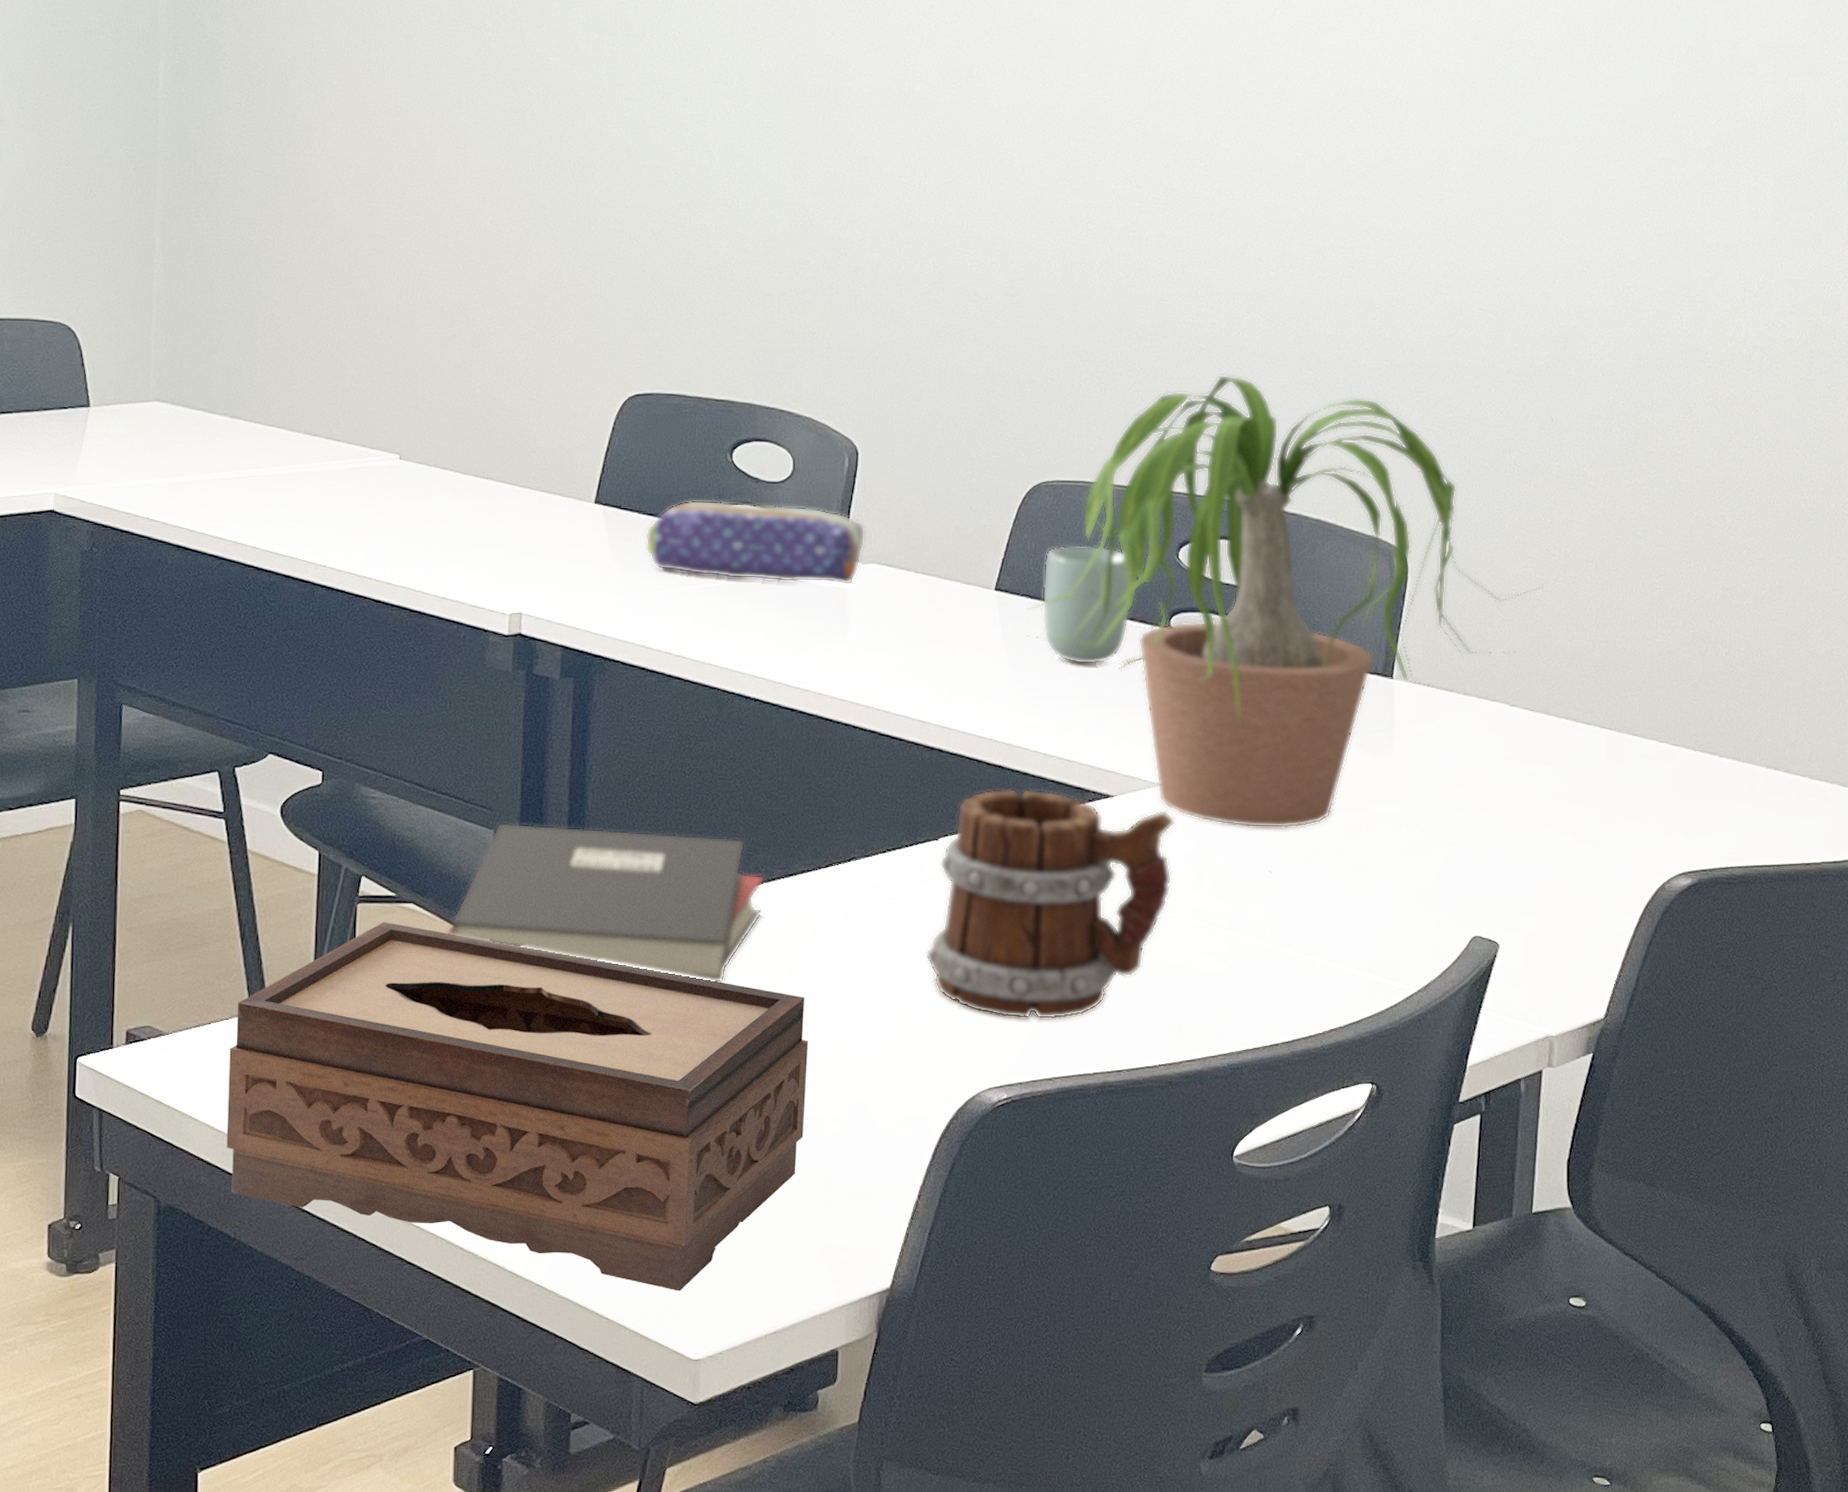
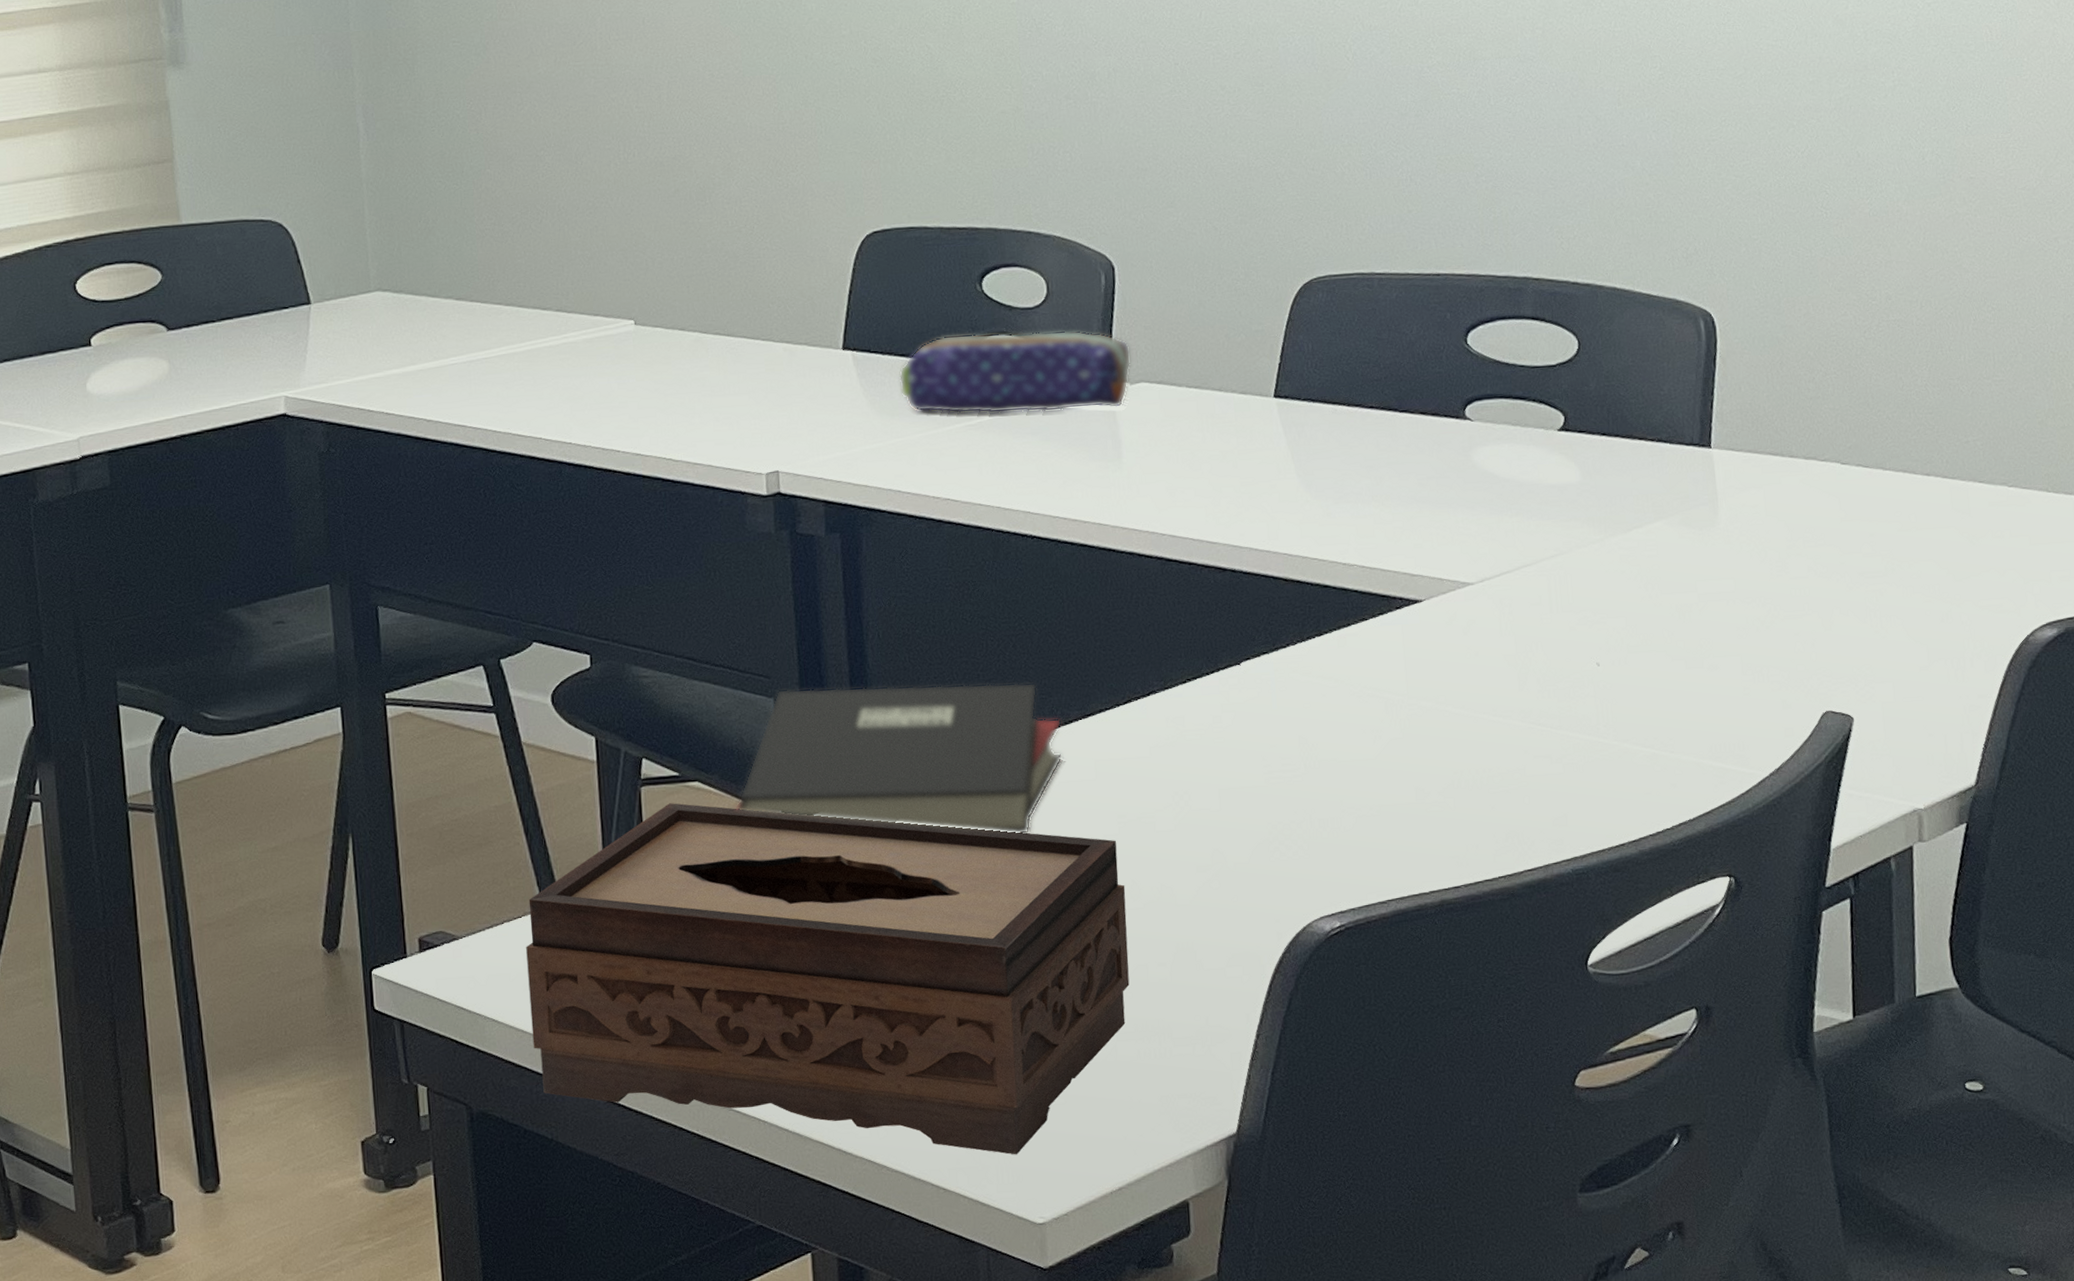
mug: present [924,788,1176,1020] -> none [1238,602,1494,843]
potted plant: present [1026,374,1543,829] -> none [1309,144,1866,621]
cup: present [1042,545,1131,665] -> none [1323,339,1422,467]

